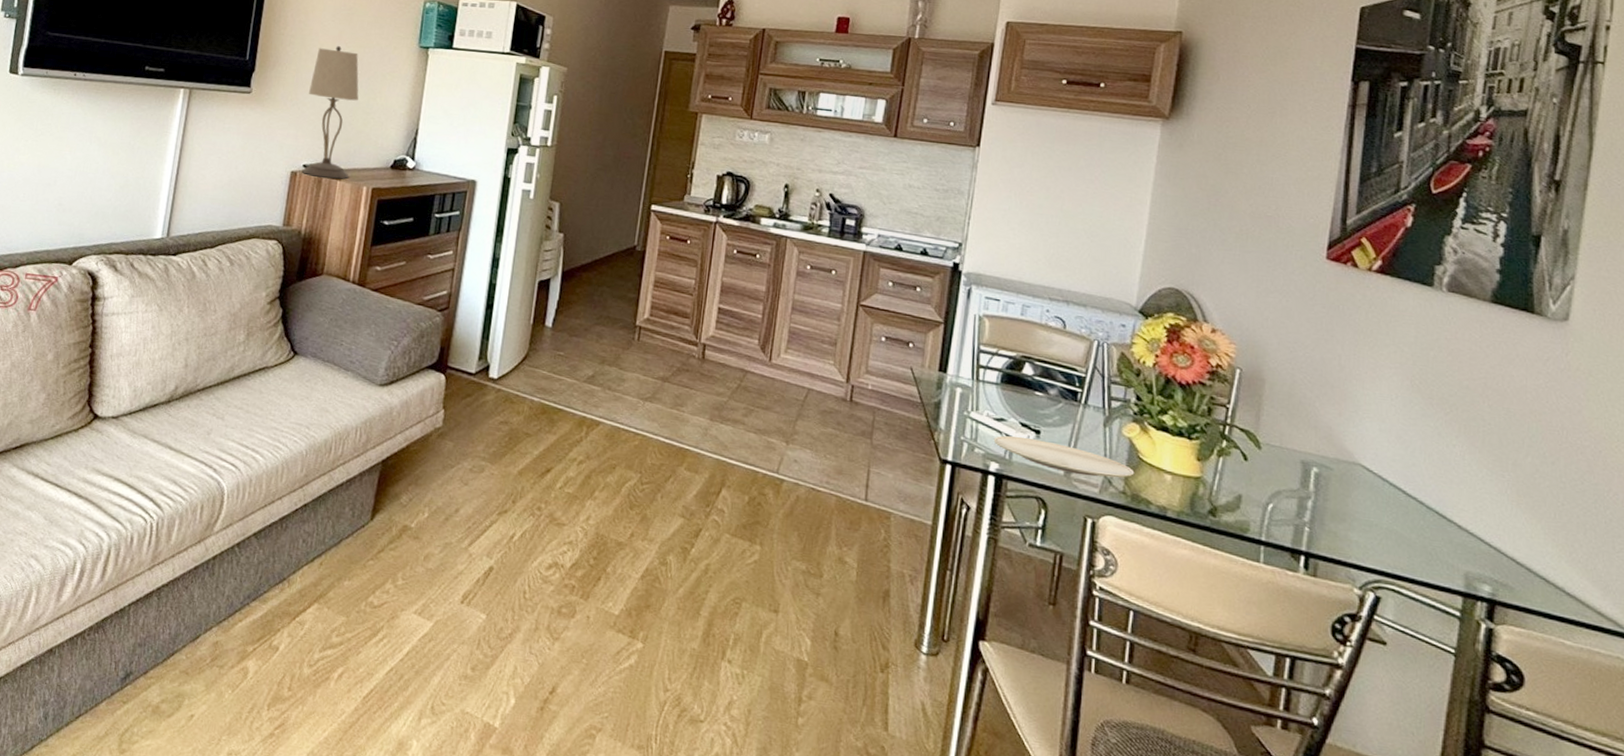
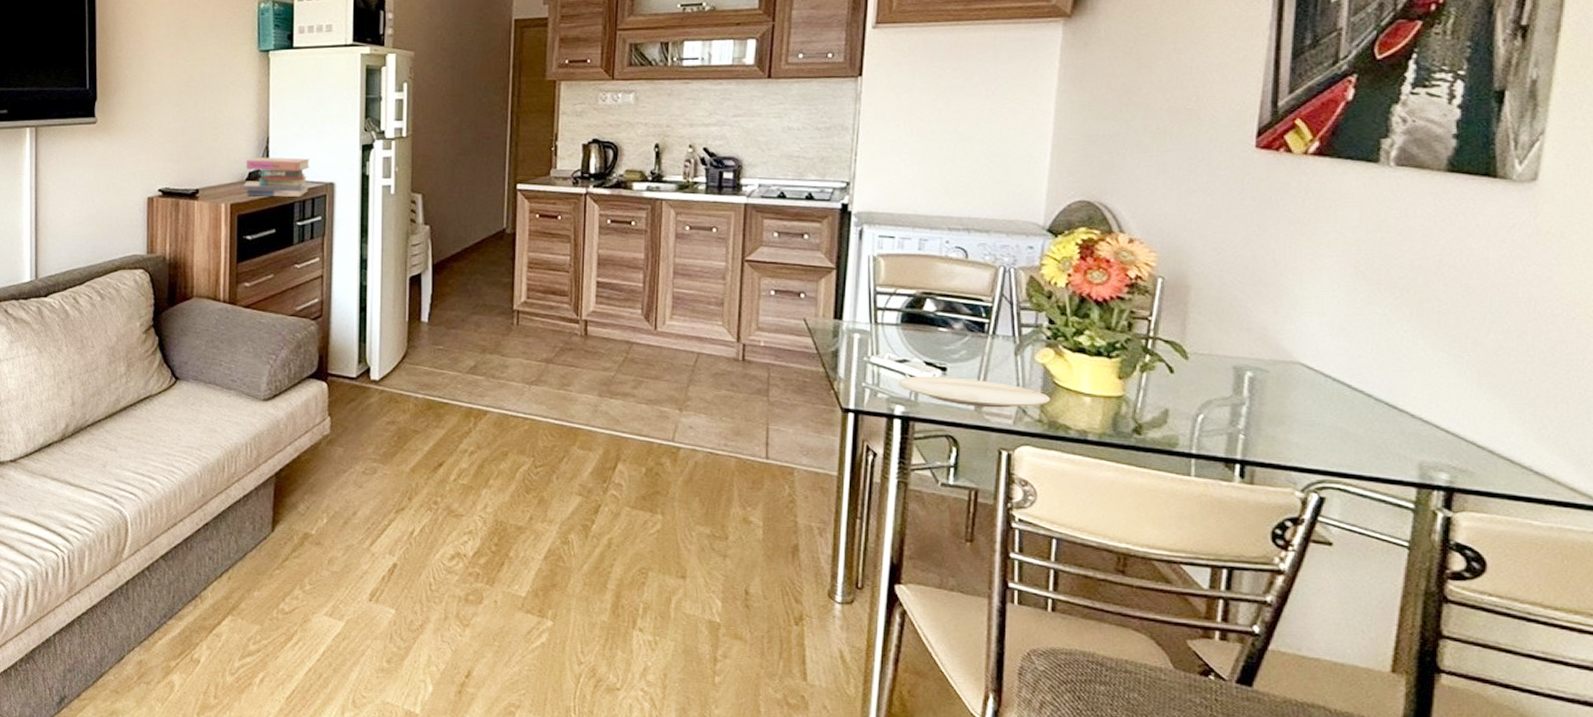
table lamp: present [301,45,359,179] -> none [154,61,206,200]
books: none [387,146,455,190] -> present [243,157,309,197]

